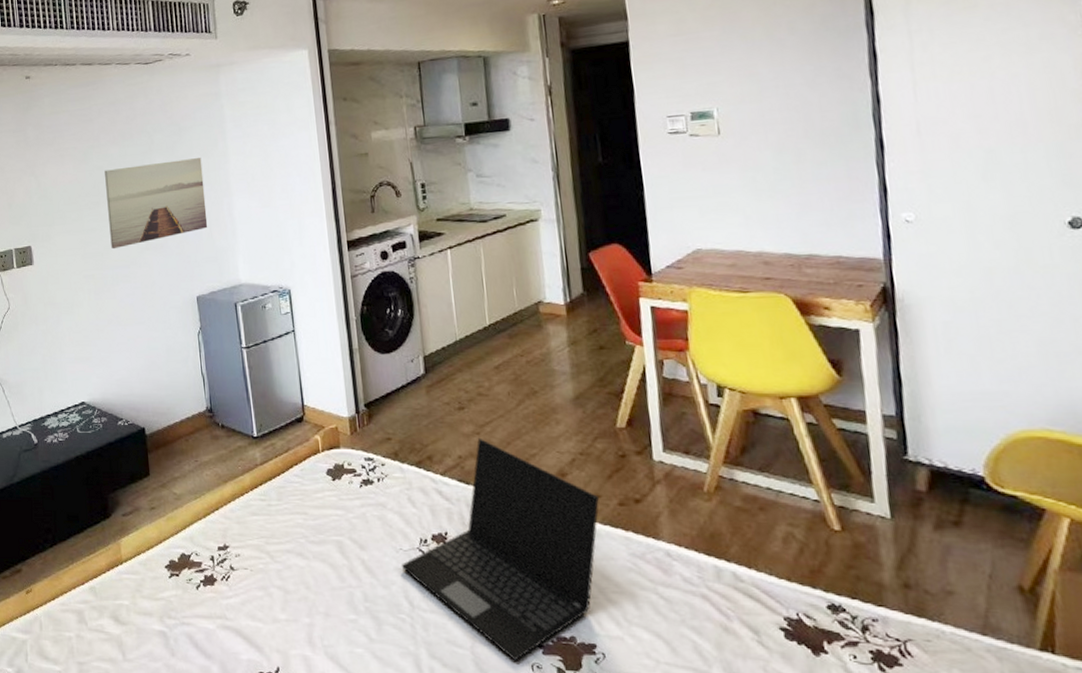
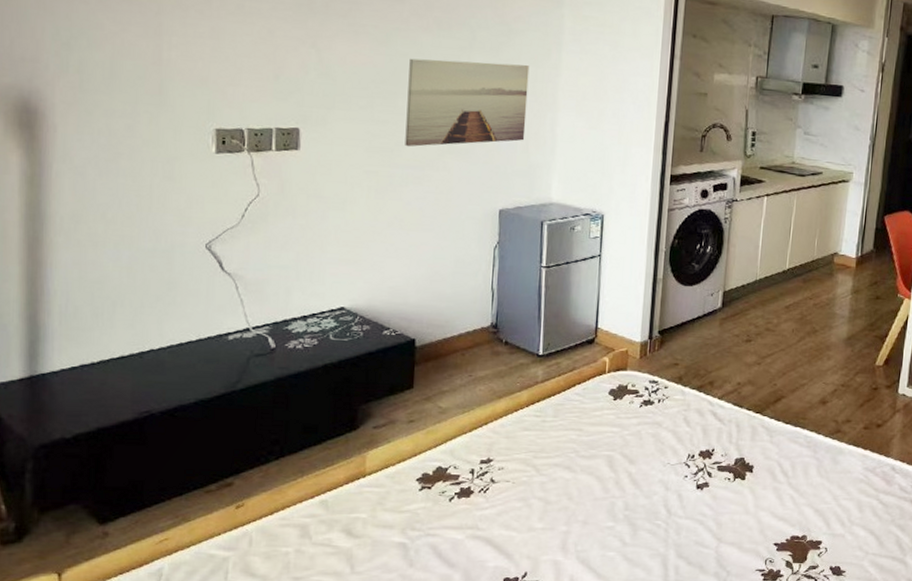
laptop: present [401,437,599,662] -> none [665,367,849,558]

